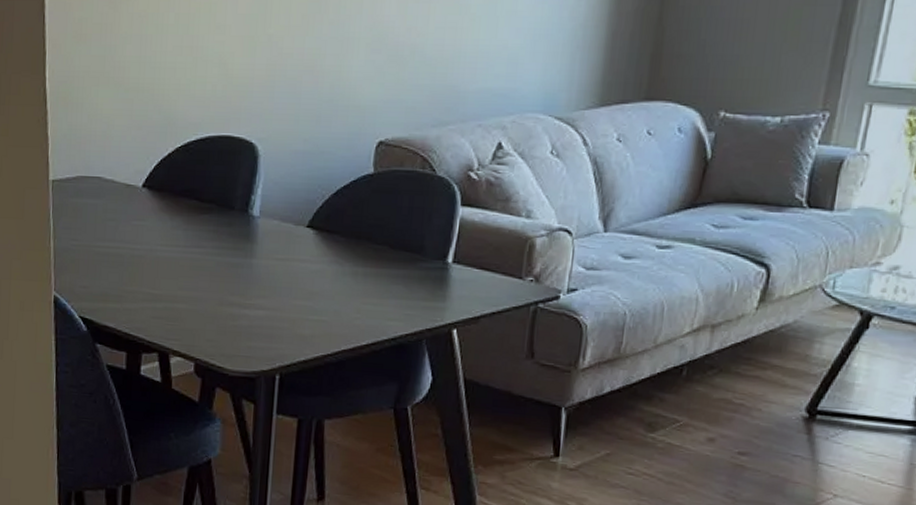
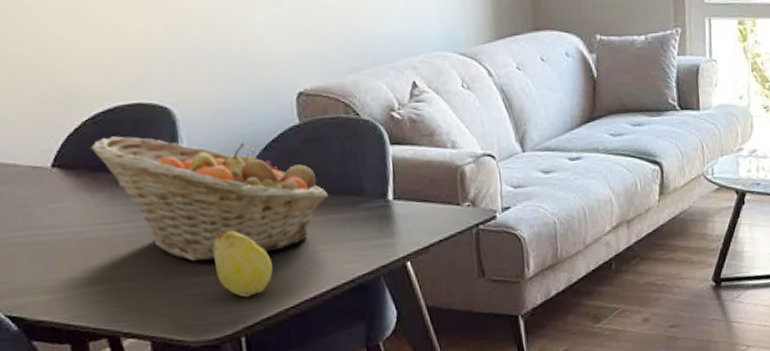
fruit basket: none [178,165,388,297] -> present [90,136,329,261]
fruit: none [265,267,319,338] -> present [213,230,273,298]

